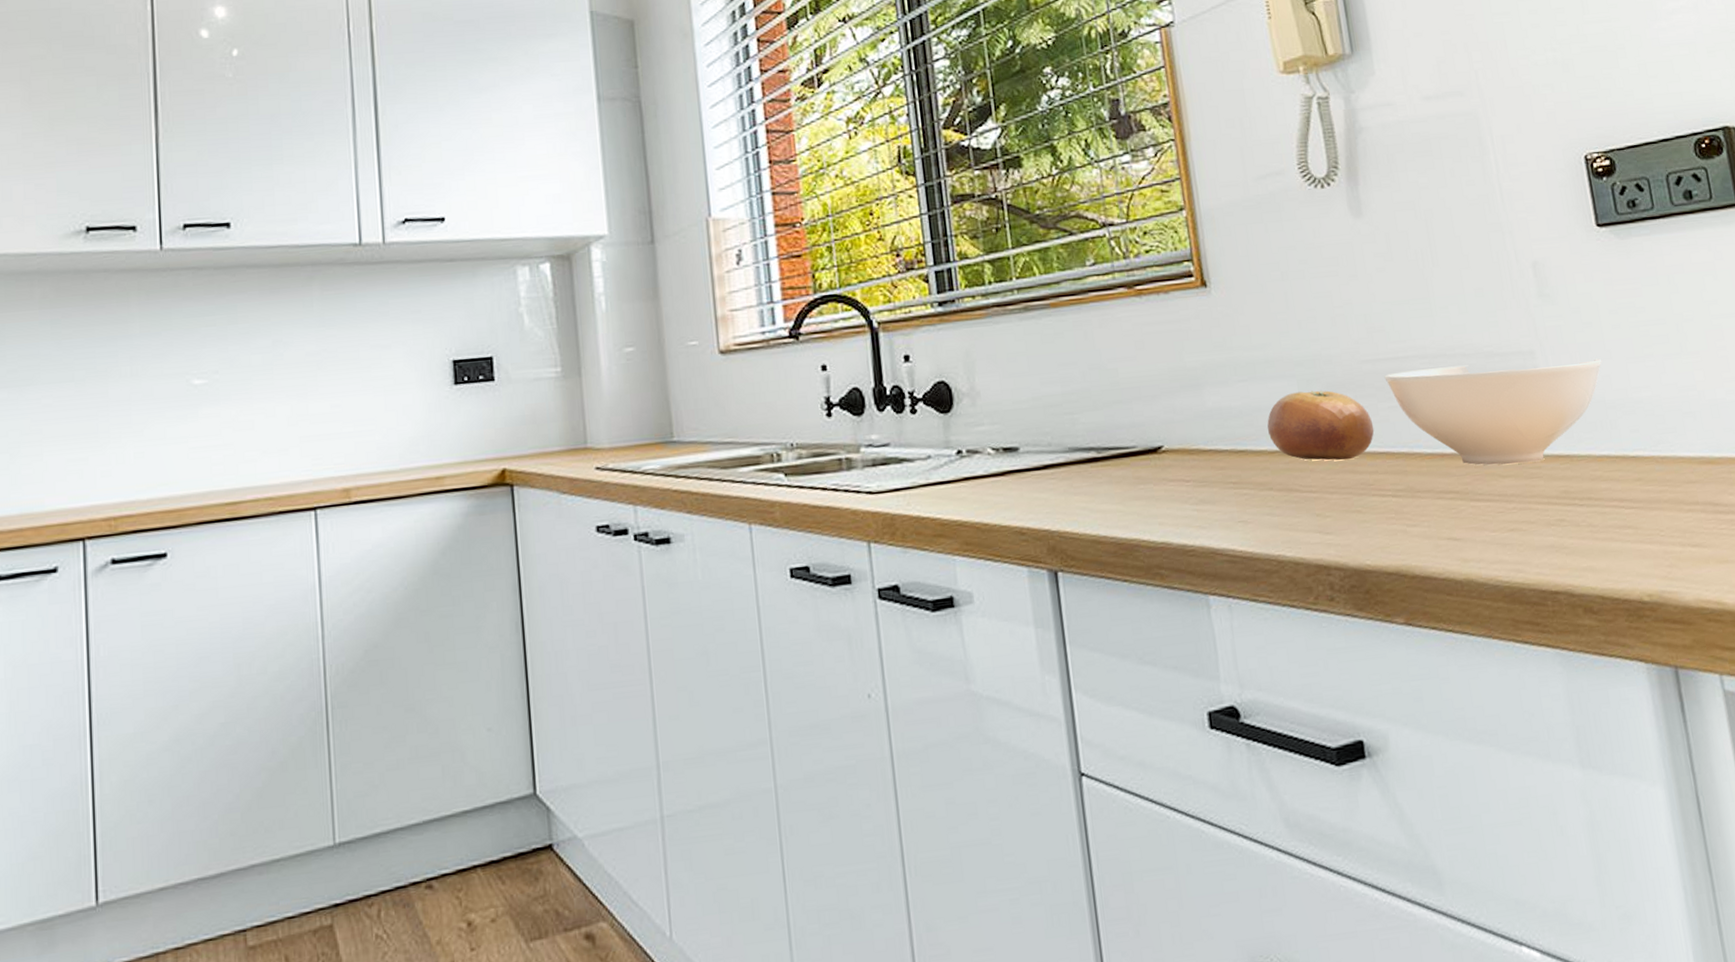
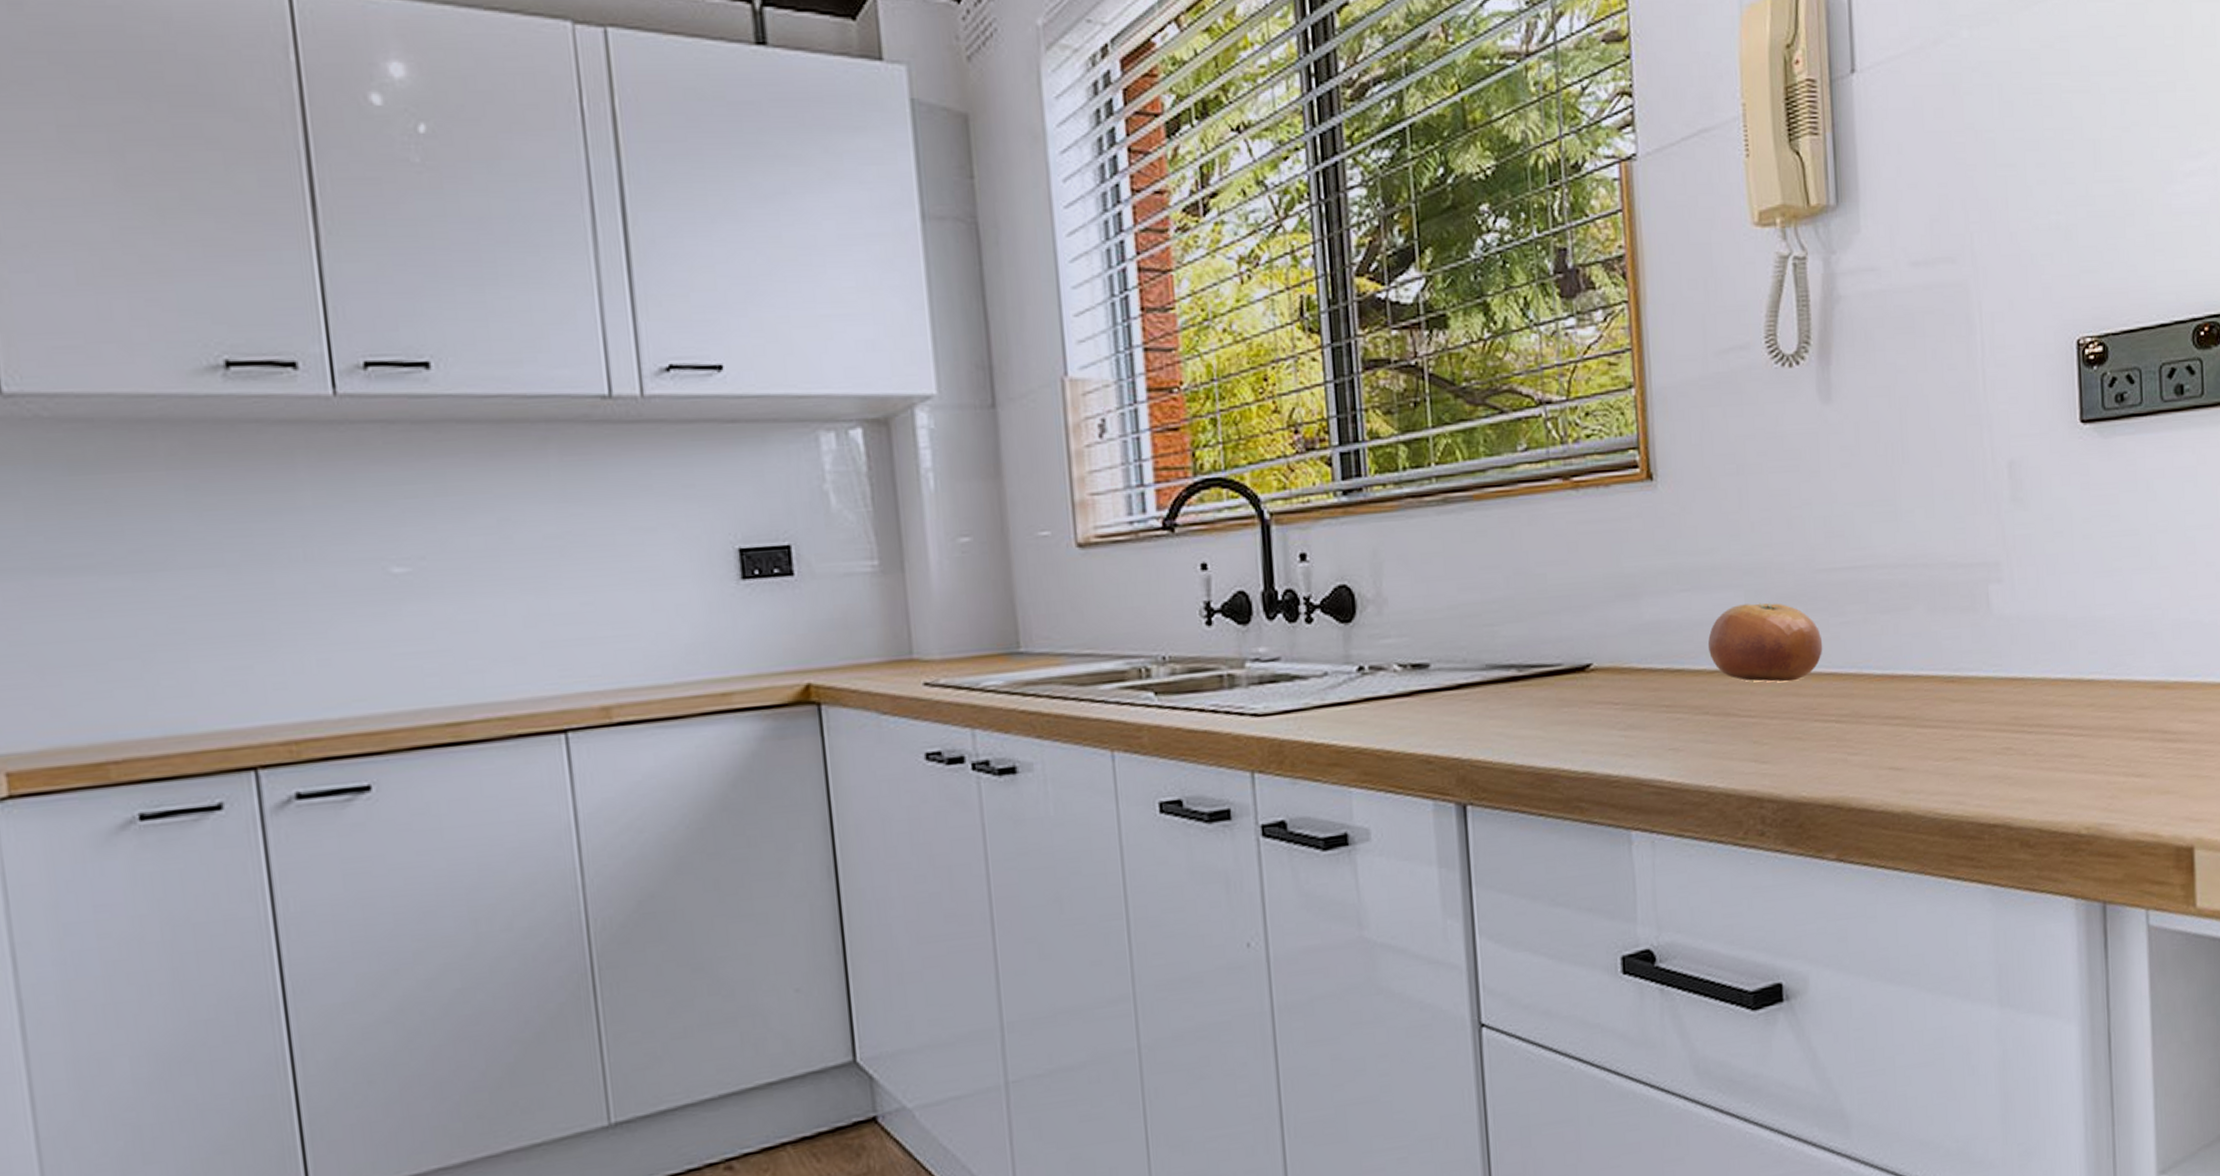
bowl: present [1384,358,1602,465] -> none [1839,571,2069,689]

